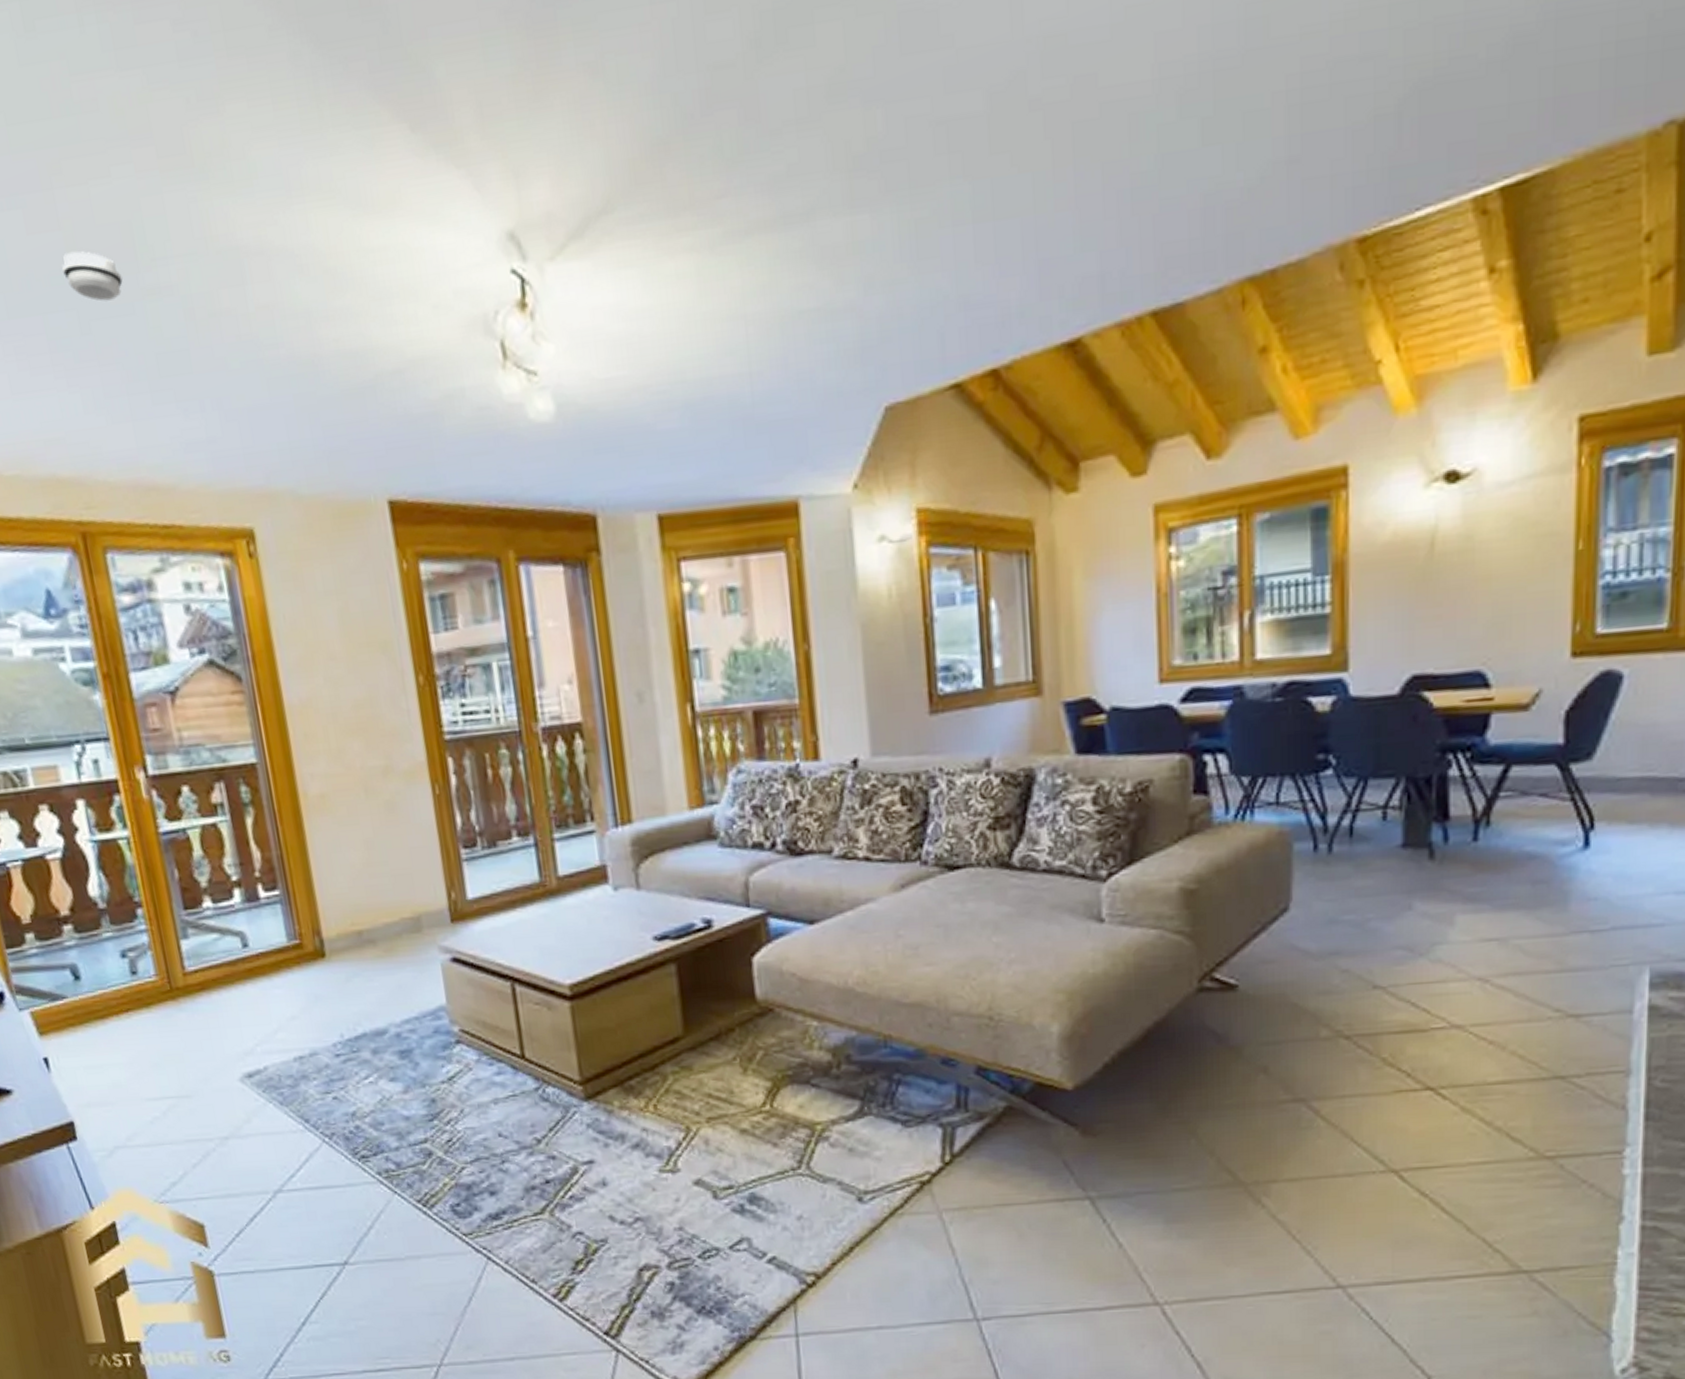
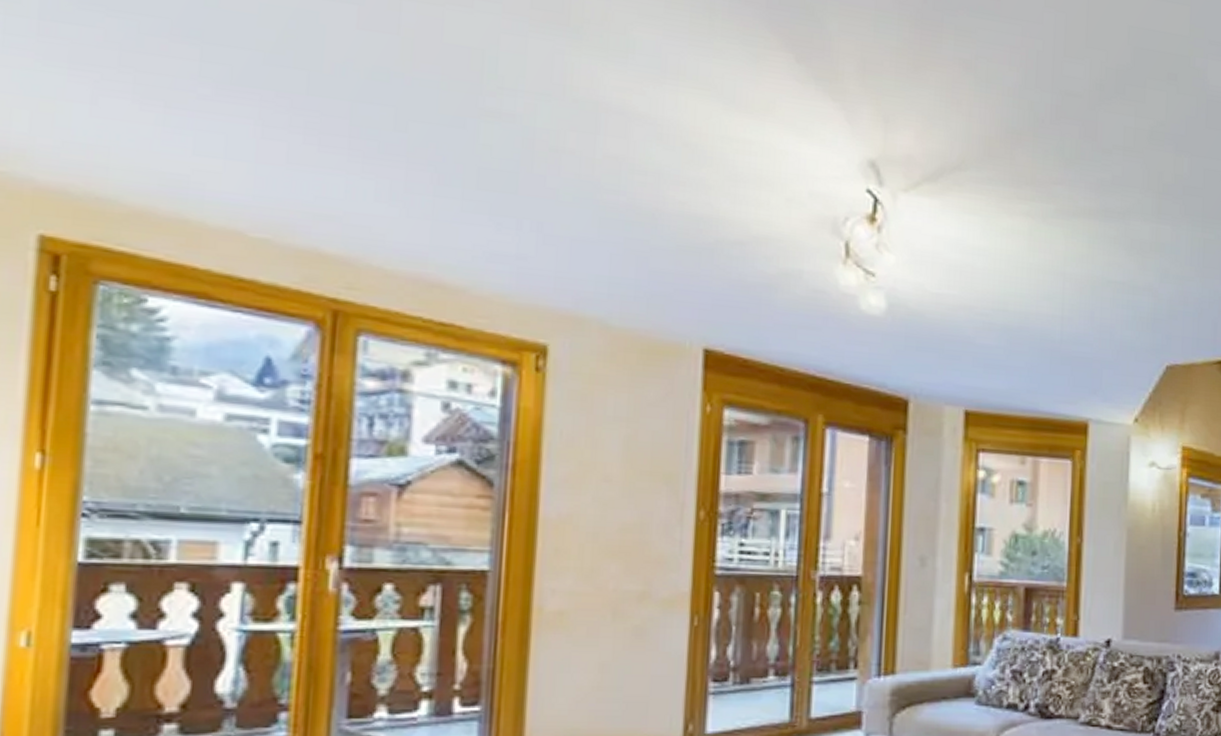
smoke detector: present [62,251,123,302] -> none [390,56,459,110]

